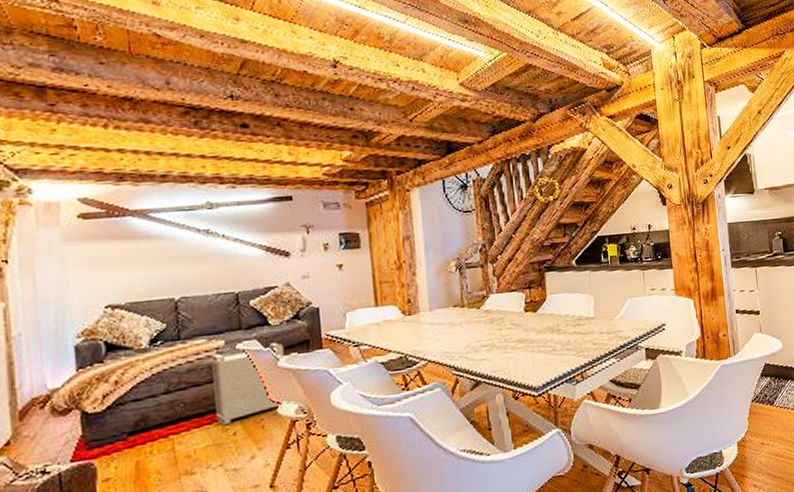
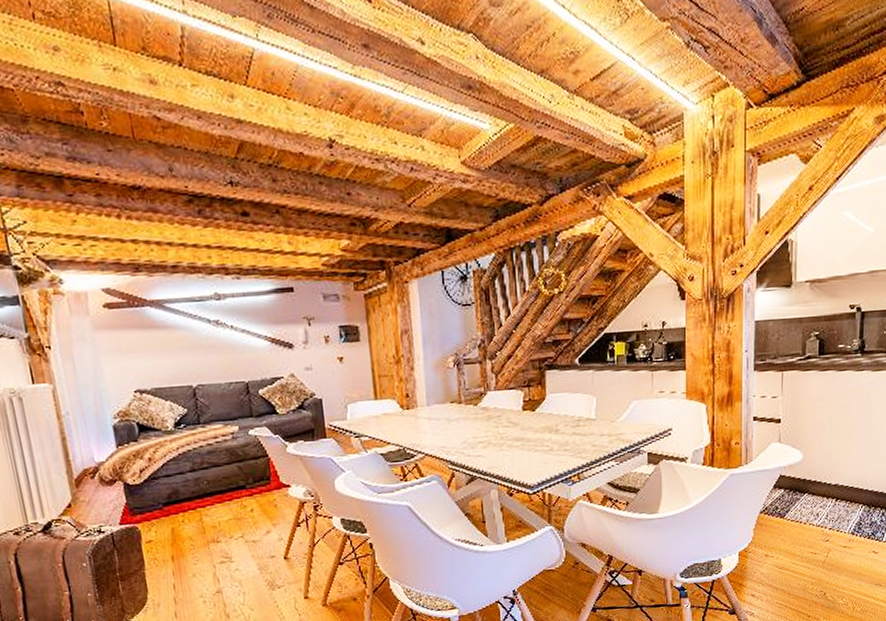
storage bin: present [211,342,284,426] -> none [228,430,292,503]

